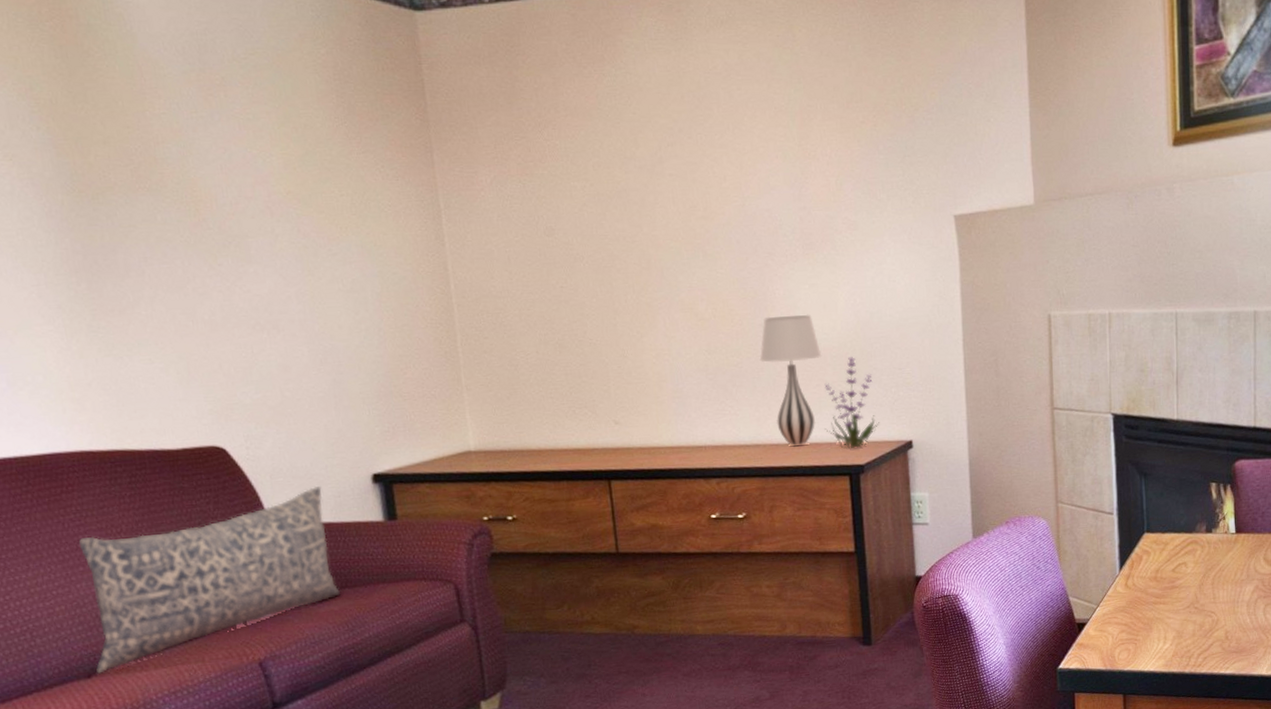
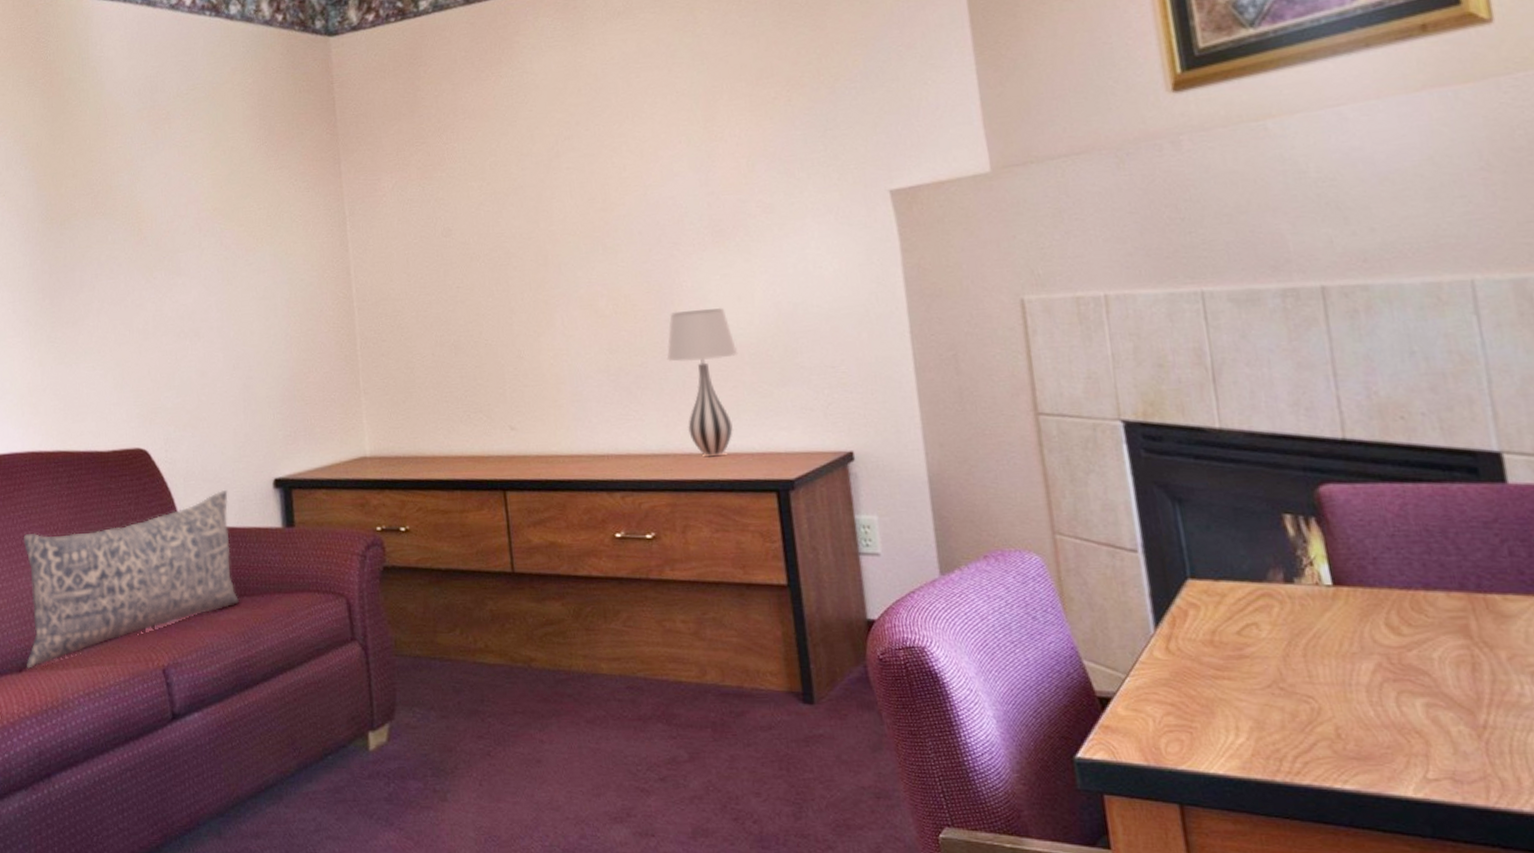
plant: present [824,357,880,448] -> none [742,354,812,460]

